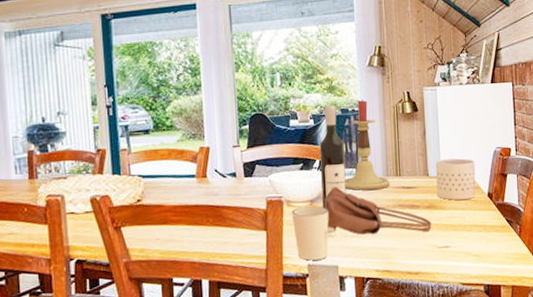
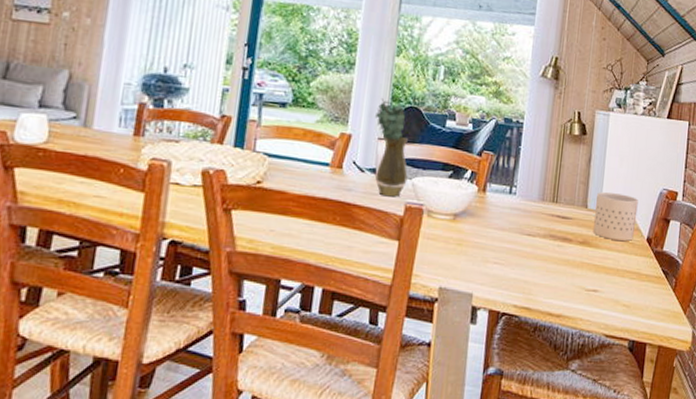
vase: none [226,111,265,195] -> present [374,98,408,197]
cup: present [291,206,337,261] -> none [429,220,478,284]
bottle: present [320,105,347,209] -> none [466,111,502,227]
handbag: present [324,186,432,235] -> none [468,202,583,270]
candlestick: present [345,100,390,191] -> none [495,112,545,215]

